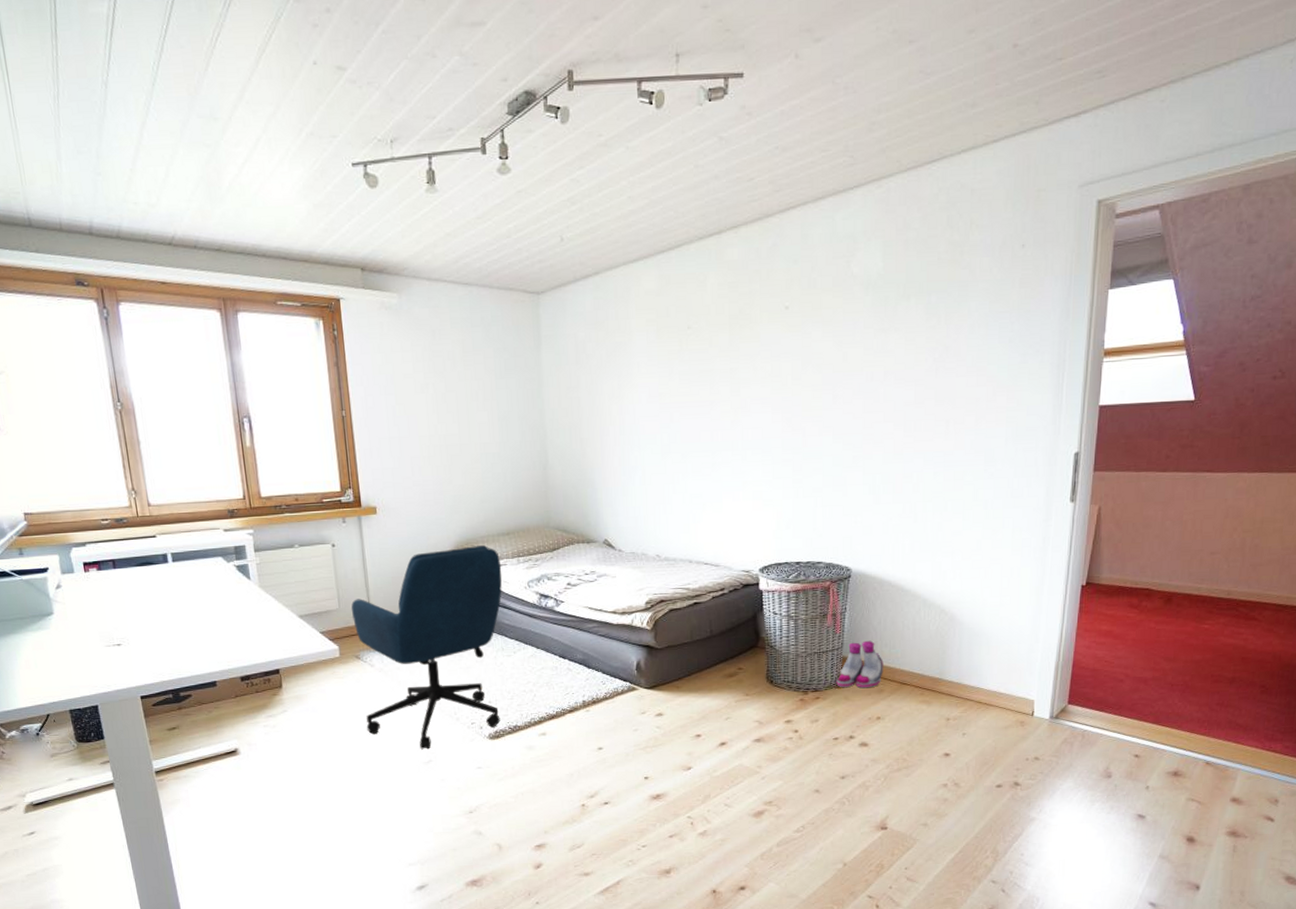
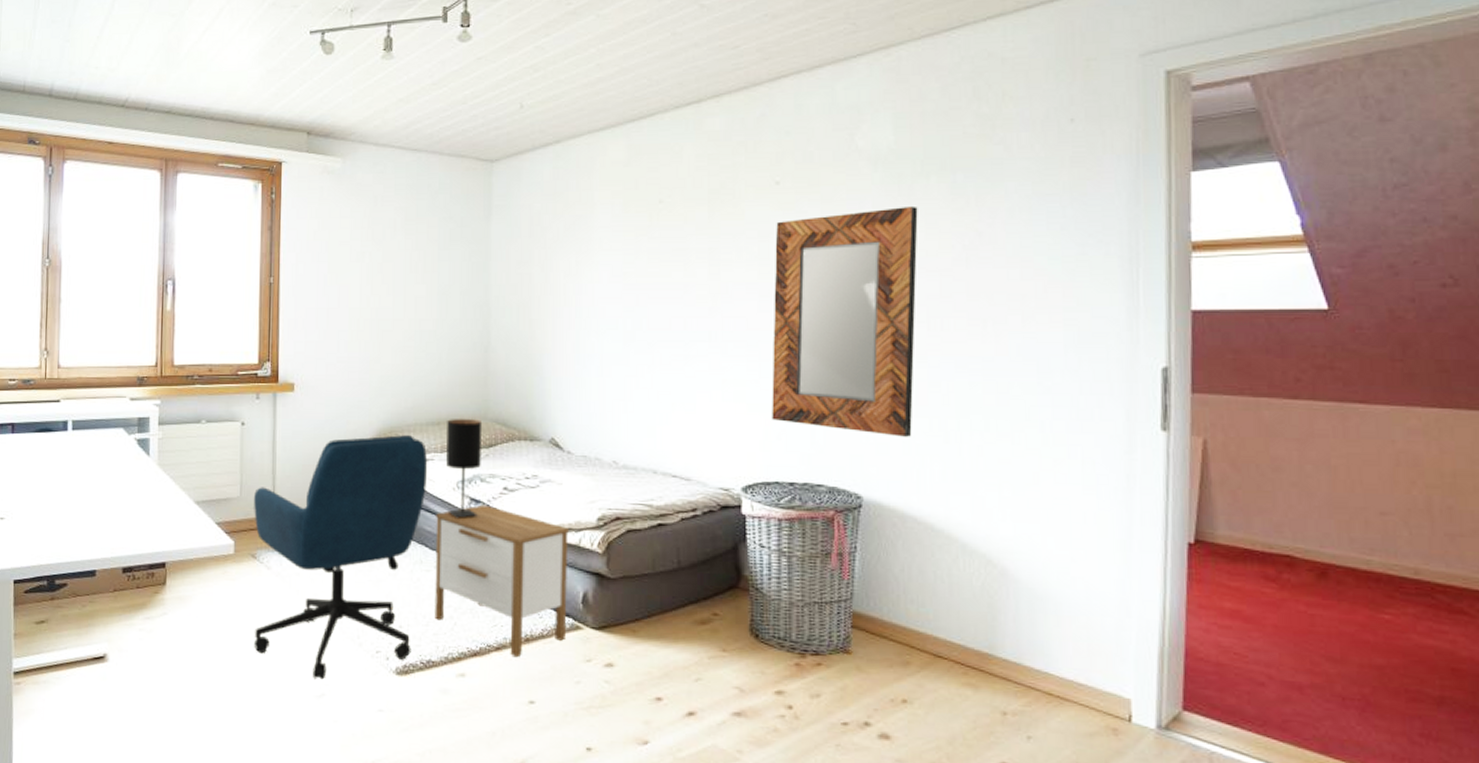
nightstand: none [512,598,625,716] -> present [435,504,569,656]
table lamp: none [515,527,547,611] -> present [446,418,481,518]
home mirror: none [782,325,900,520] -> present [772,205,918,437]
boots: present [836,640,883,689] -> none [844,592,909,658]

